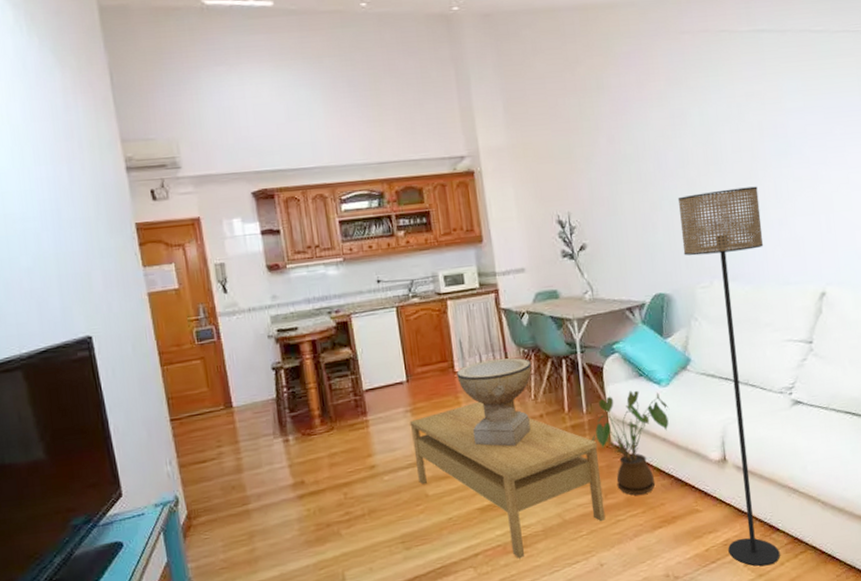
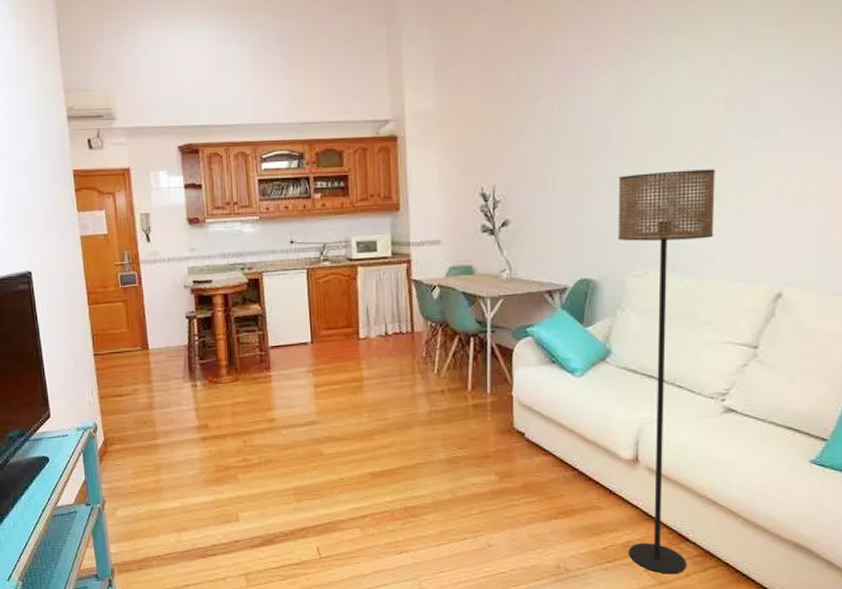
coffee table: present [409,401,606,559] -> none [310,370,499,527]
decorative bowl: present [457,357,532,447] -> none [361,329,437,418]
house plant: present [592,390,670,496] -> none [493,377,581,483]

